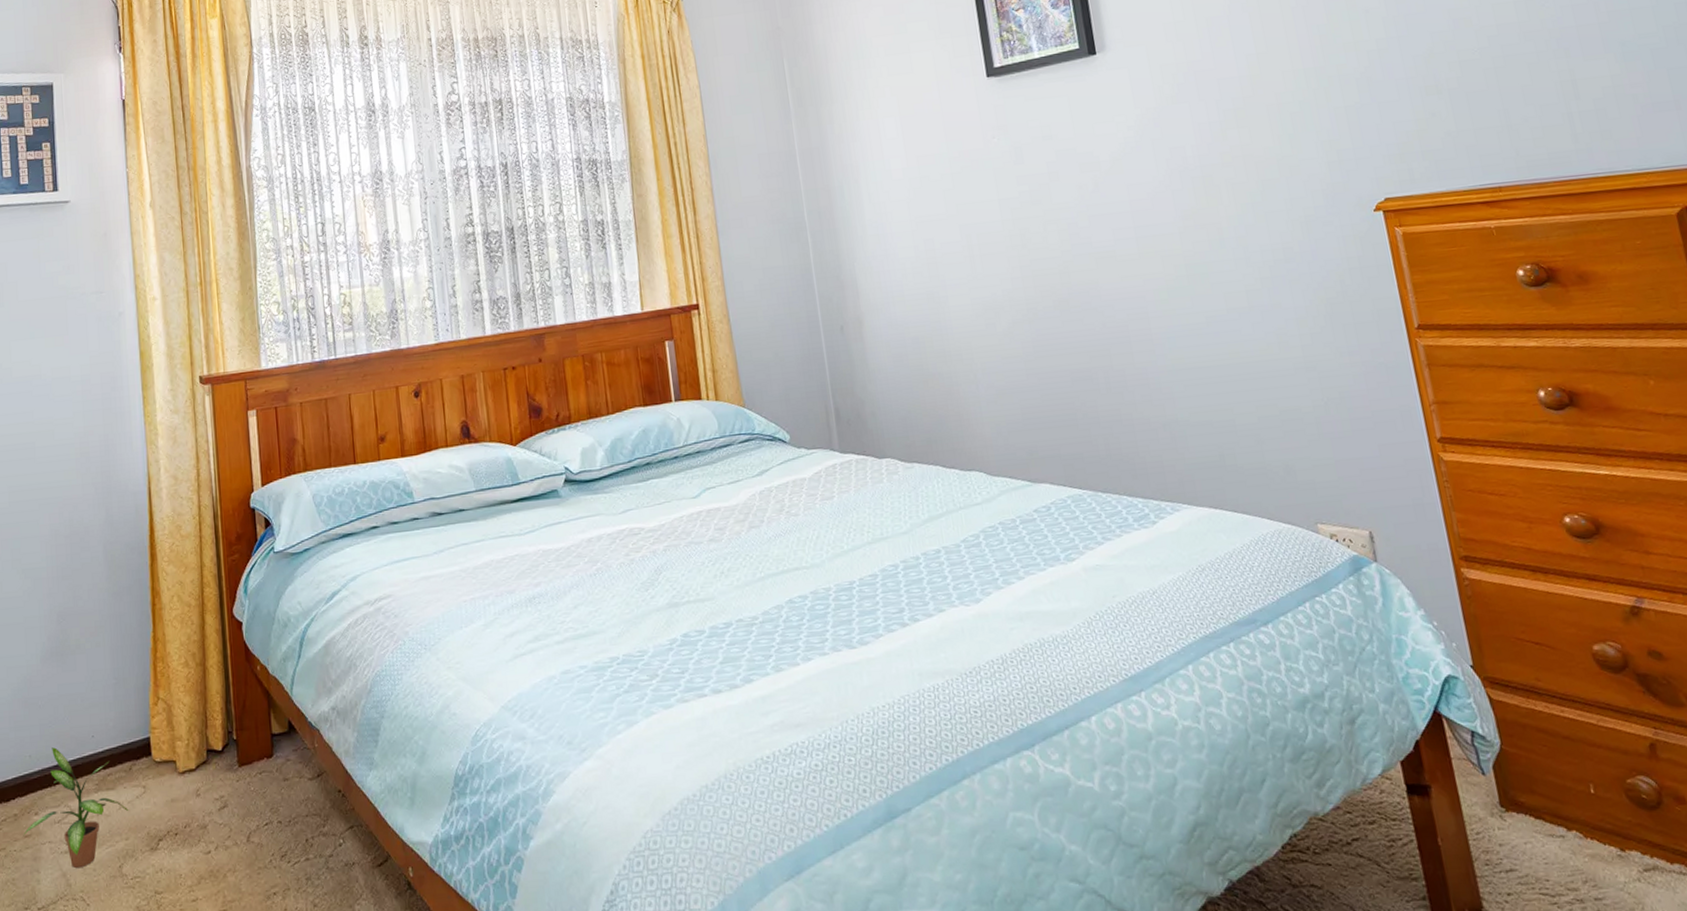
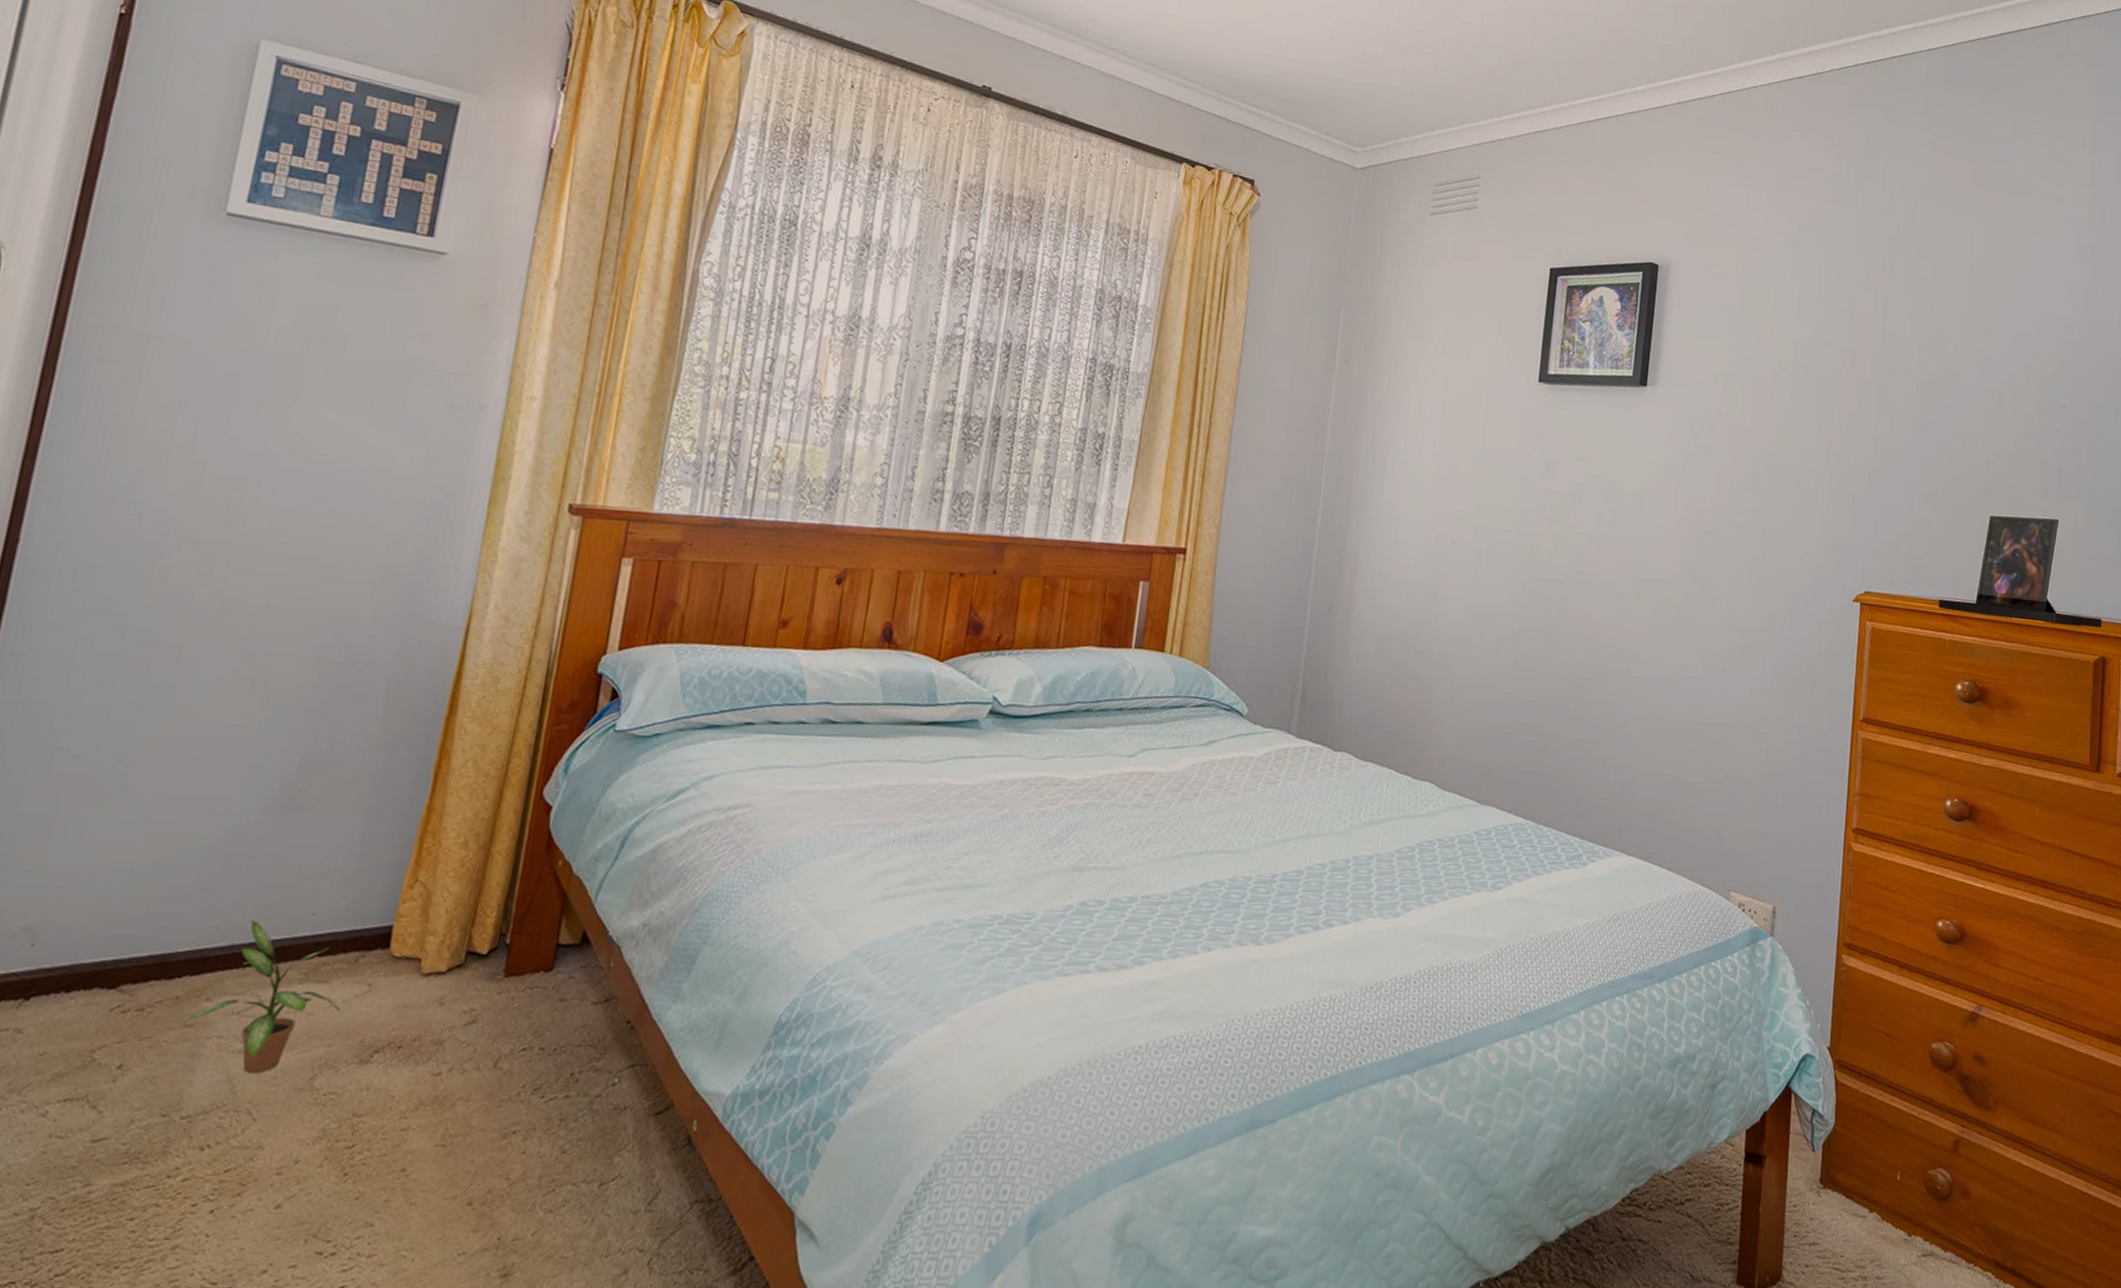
photo frame: none [1471,76,1676,198] -> present [1938,515,2102,629]

